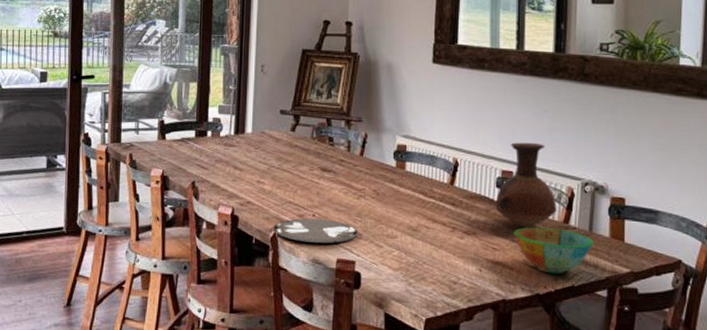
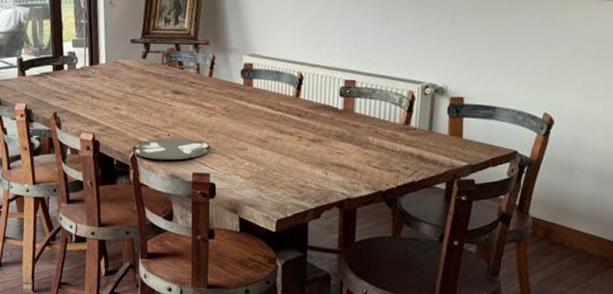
vase: present [495,142,557,229] -> none [339,51,398,133]
bowl: present [513,226,594,274] -> none [357,130,434,172]

